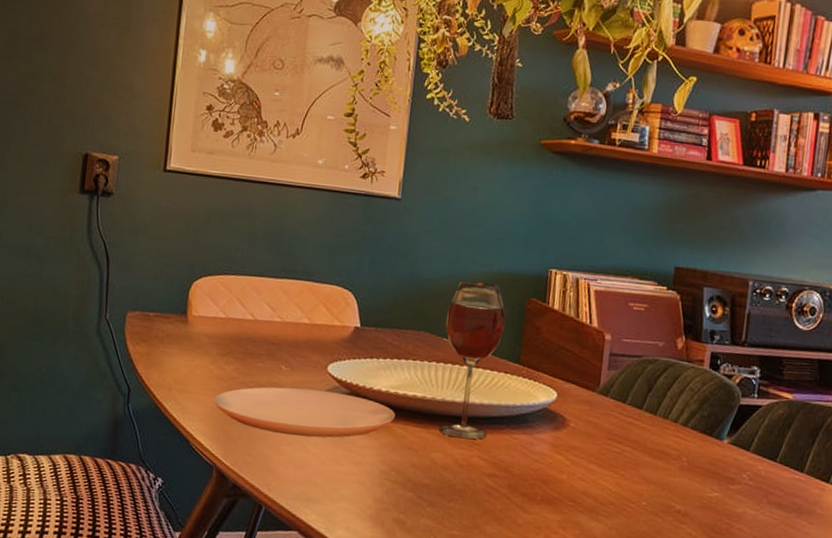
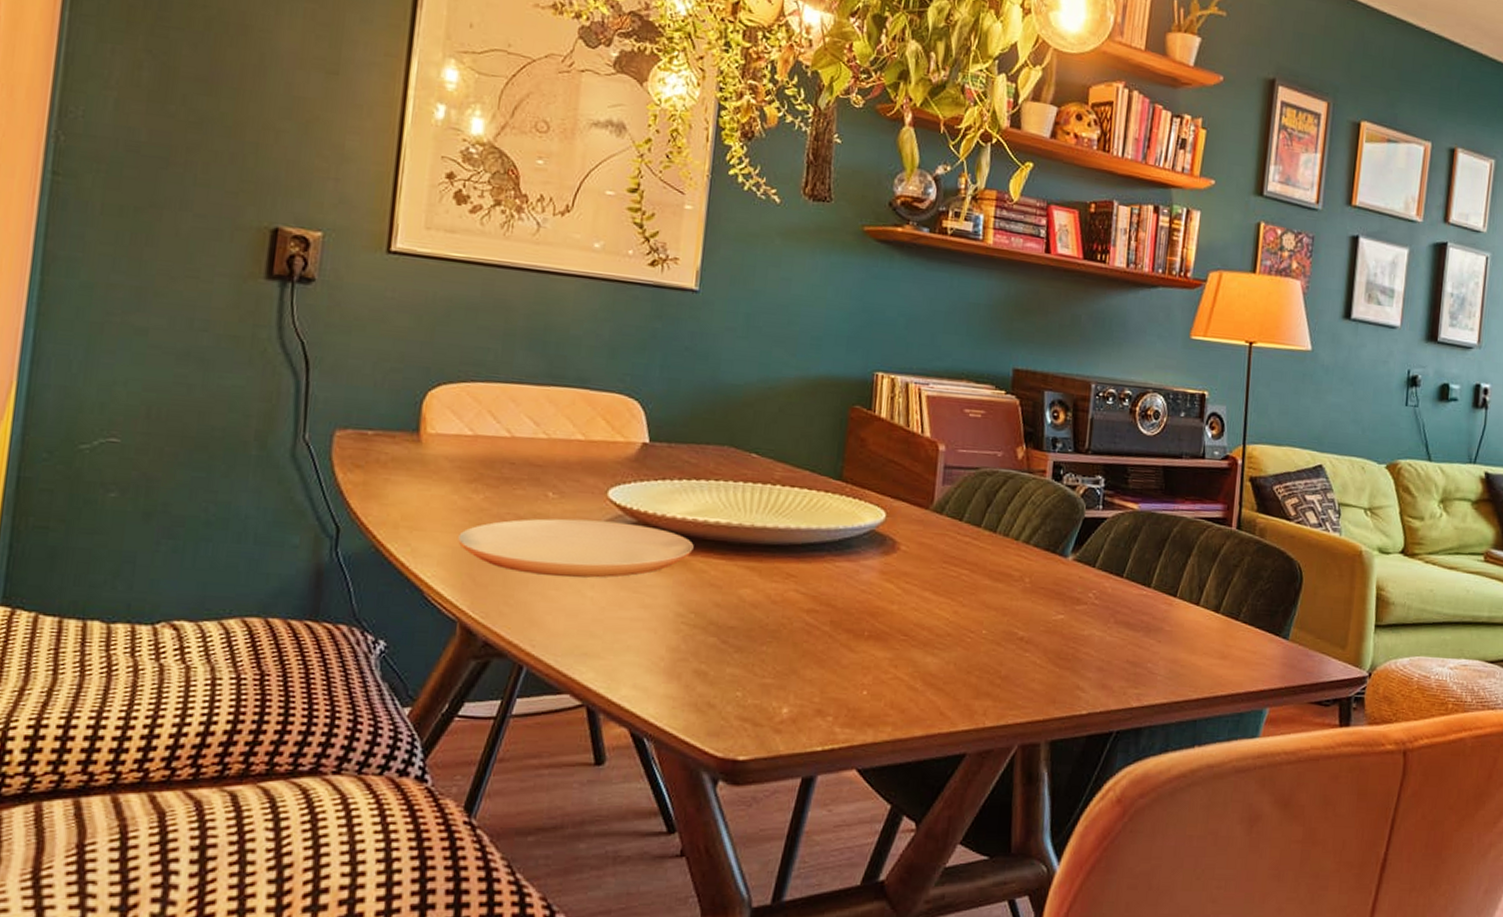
wineglass: present [439,281,506,440] -> none [747,386,826,571]

